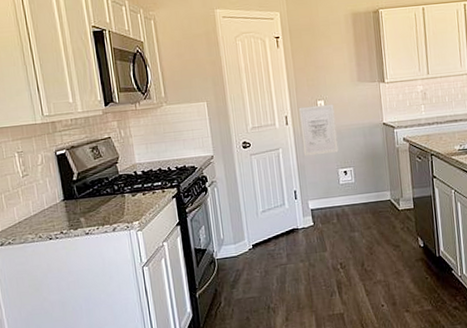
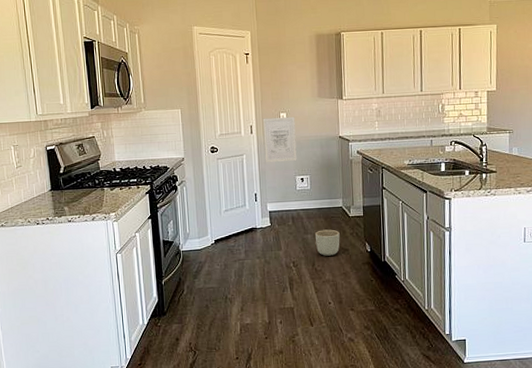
planter: none [363,225,390,255] -> present [315,229,340,256]

